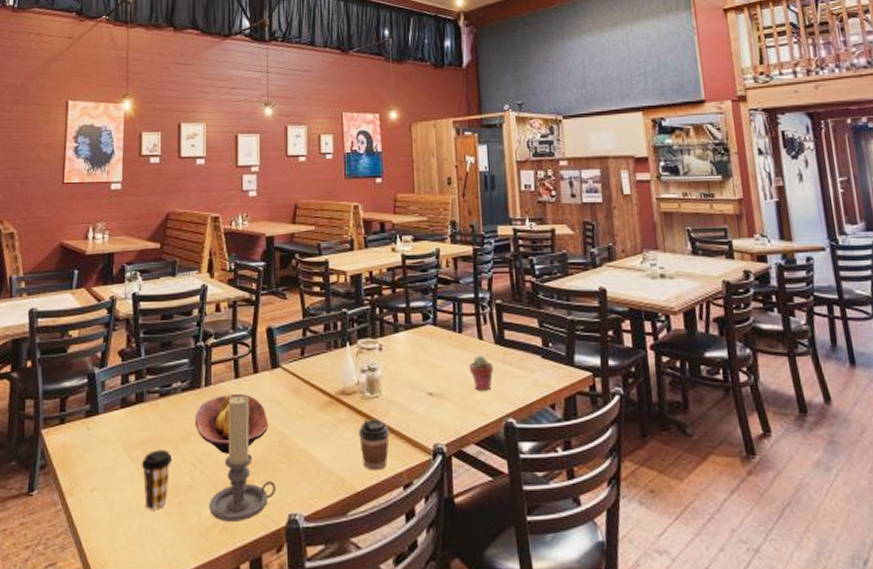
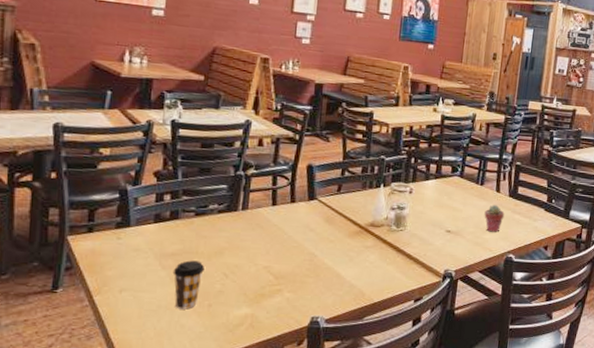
fruit bowl: present [194,393,269,454] -> none [229,218,301,268]
candle holder: present [209,396,277,522] -> none [238,220,303,321]
coffee cup: present [359,419,390,471] -> none [381,247,409,288]

